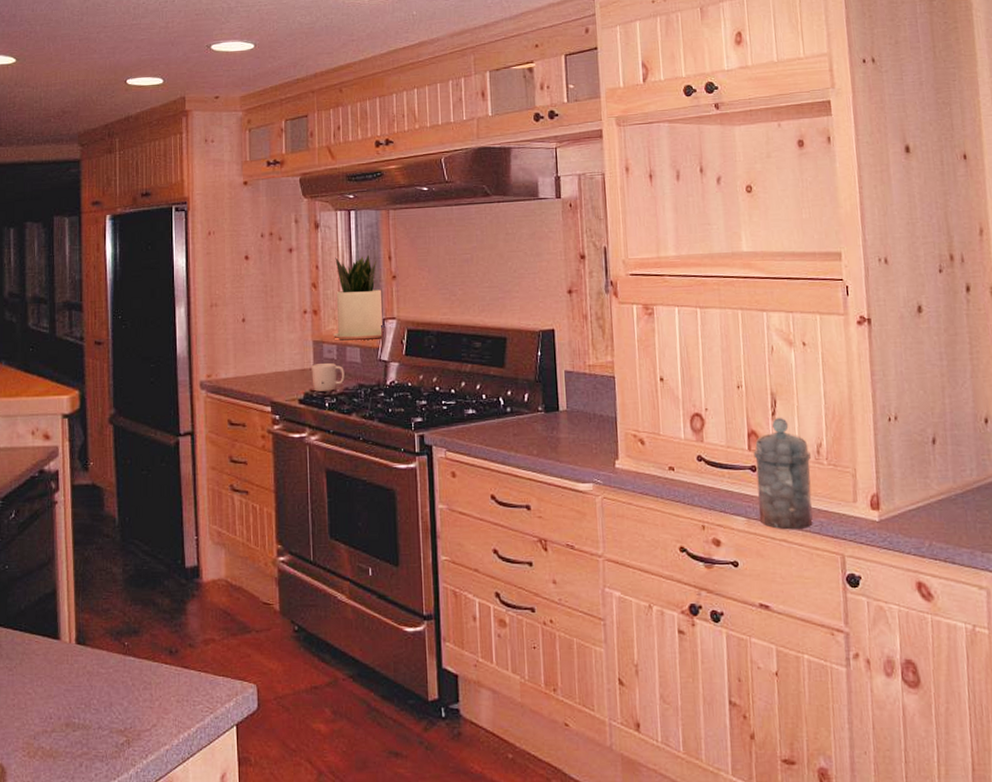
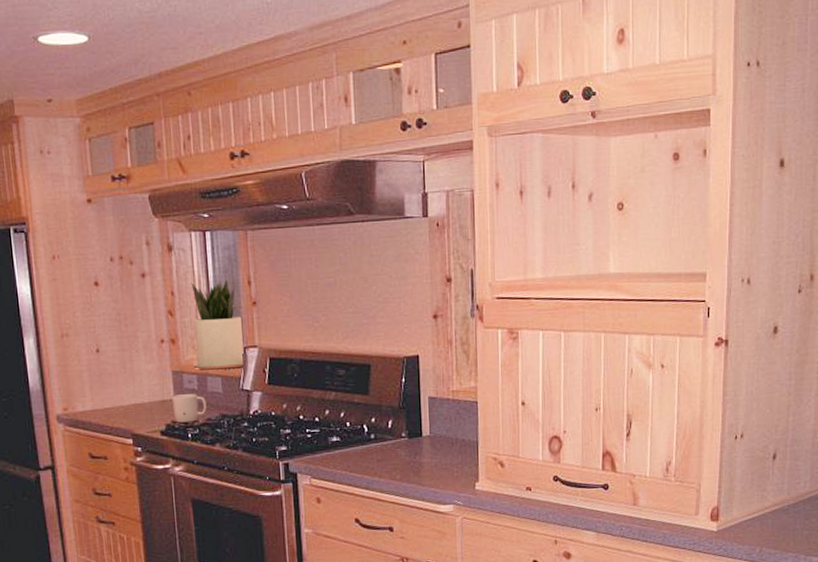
canister: present [753,418,813,530] -> none [607,438,661,542]

